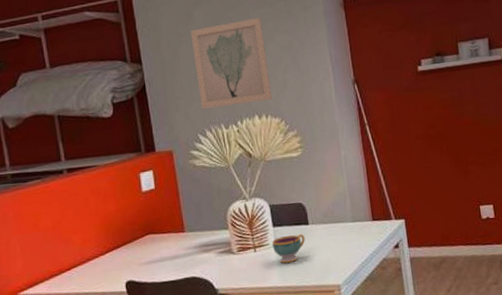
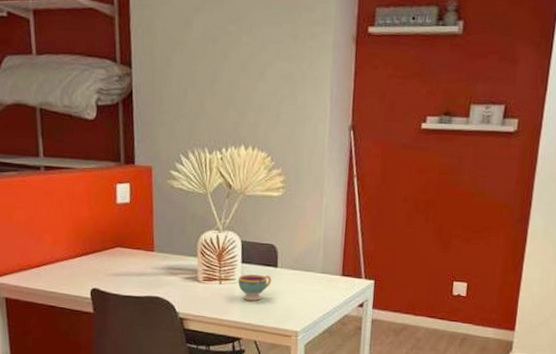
wall art: present [190,17,273,109] -> none [186,37,264,132]

